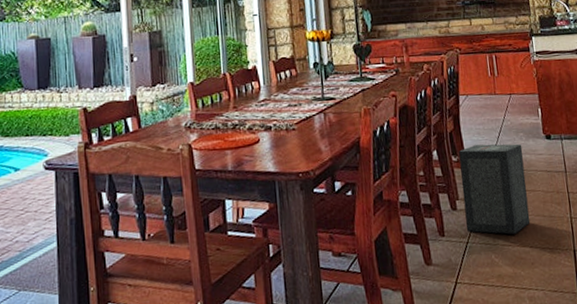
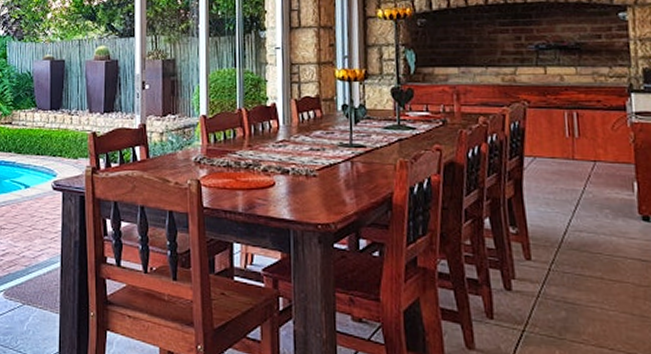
speaker: present [458,143,531,235] -> none [518,217,613,330]

